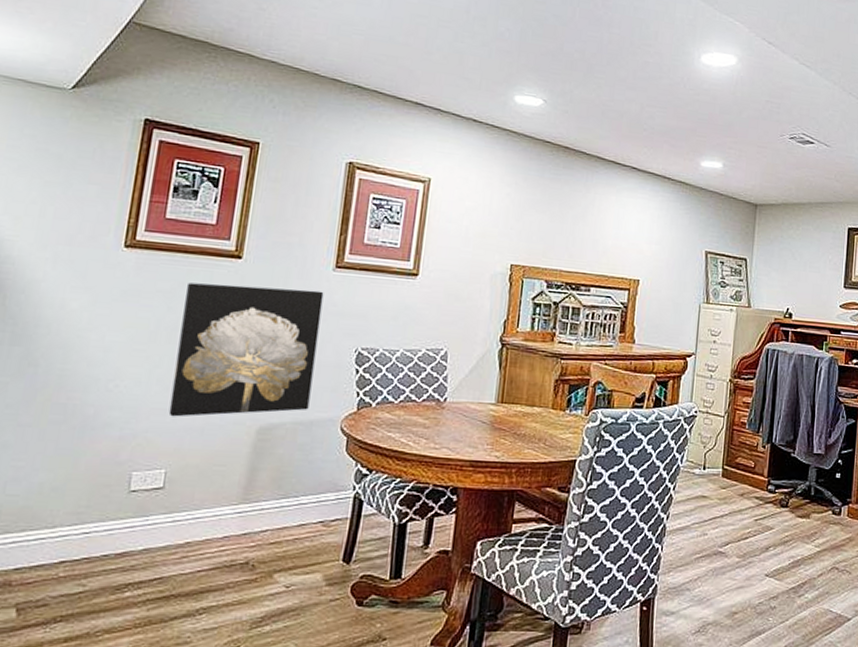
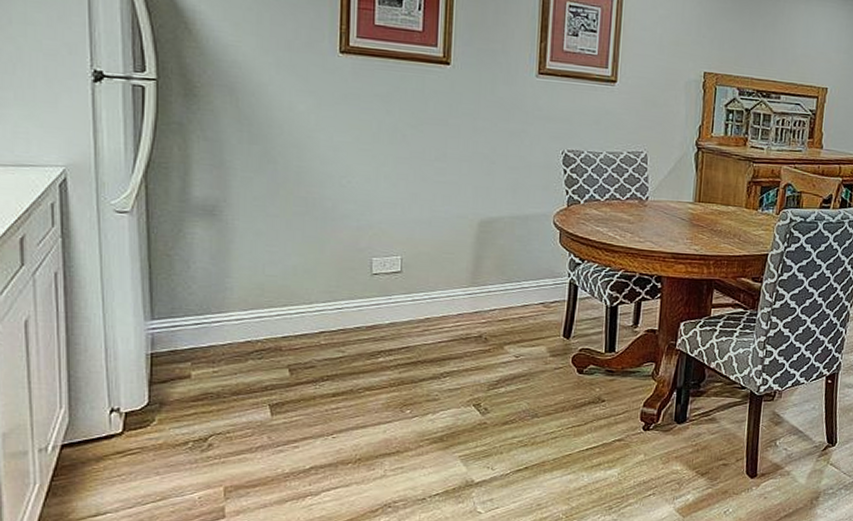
wall art: present [168,283,324,417] -> none [398,87,529,211]

